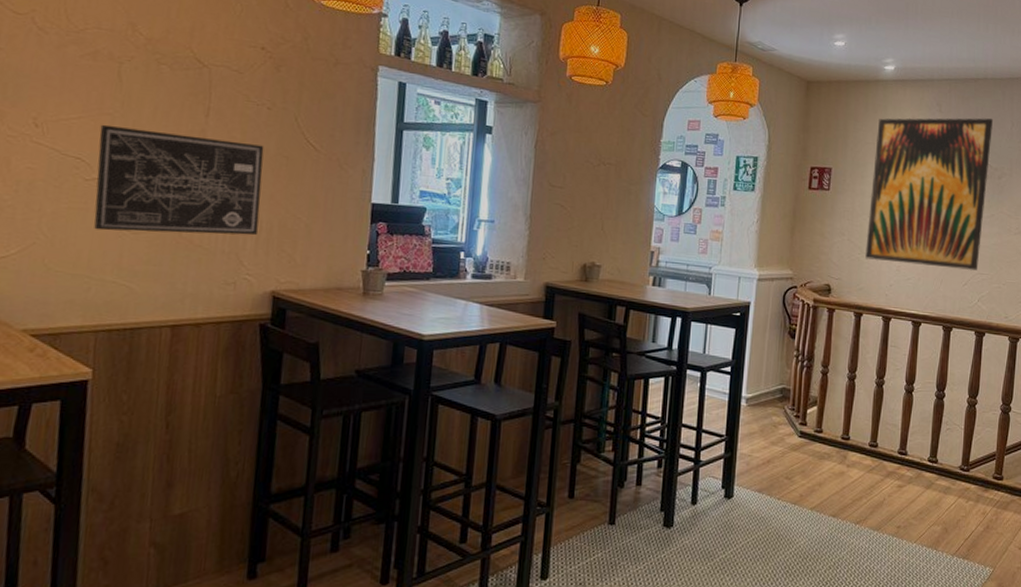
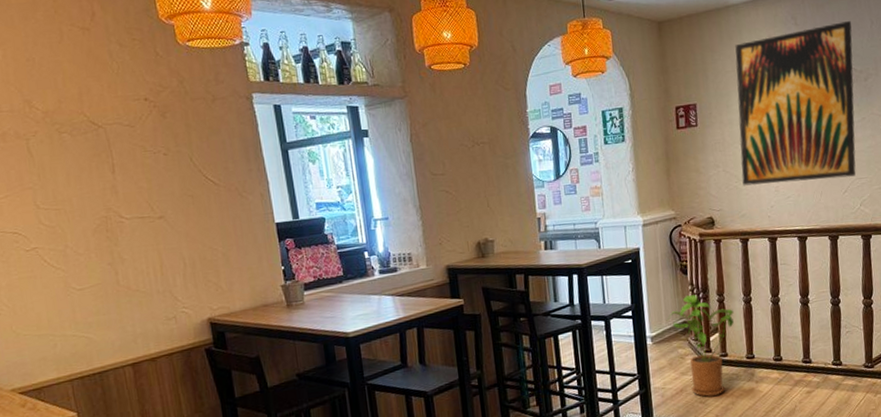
wall art: present [94,124,264,236] -> none [26,189,184,293]
house plant: none [766,361,836,474] -> present [667,295,734,397]

